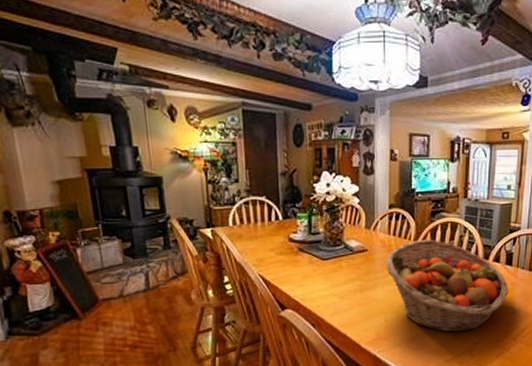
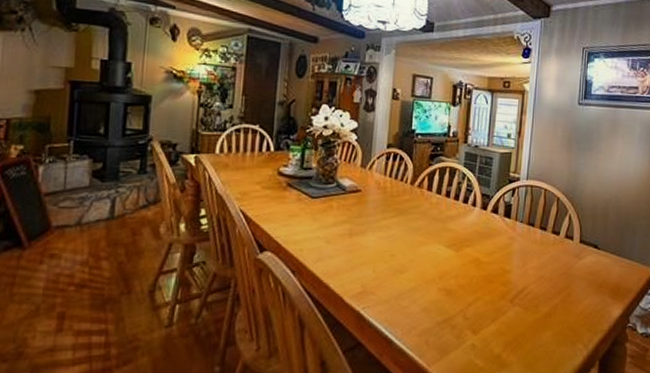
fruit basket: present [386,240,509,333] -> none [379,184,507,290]

